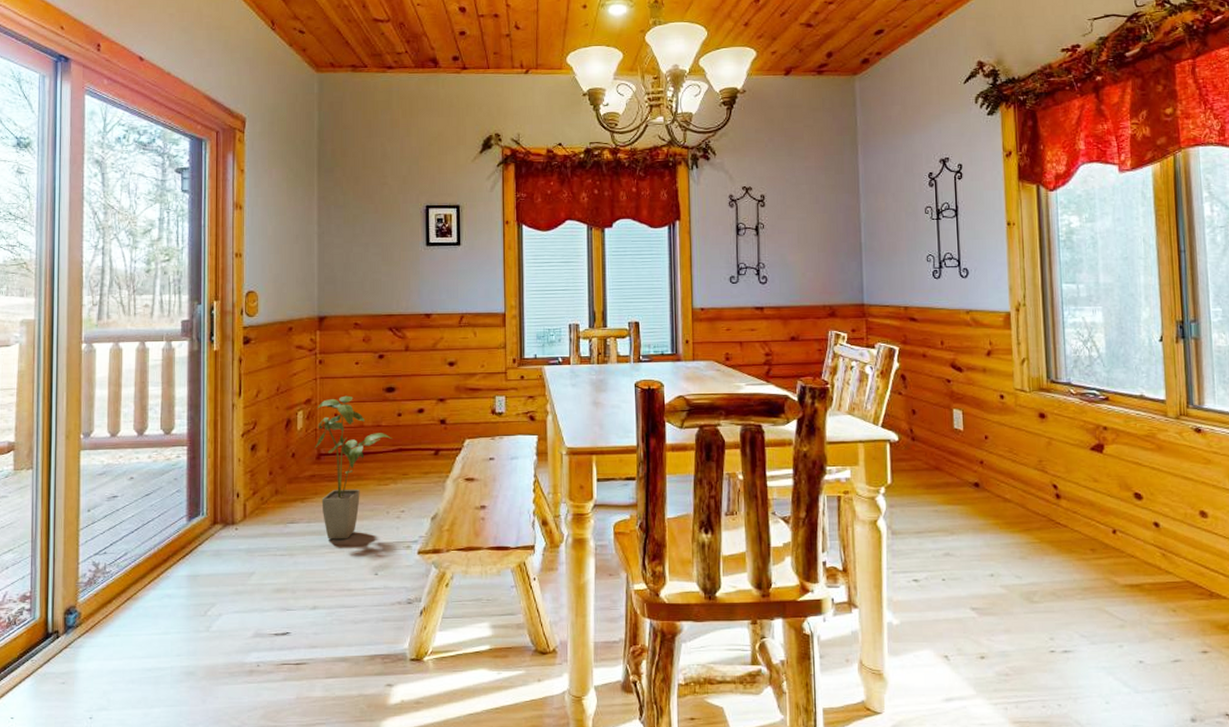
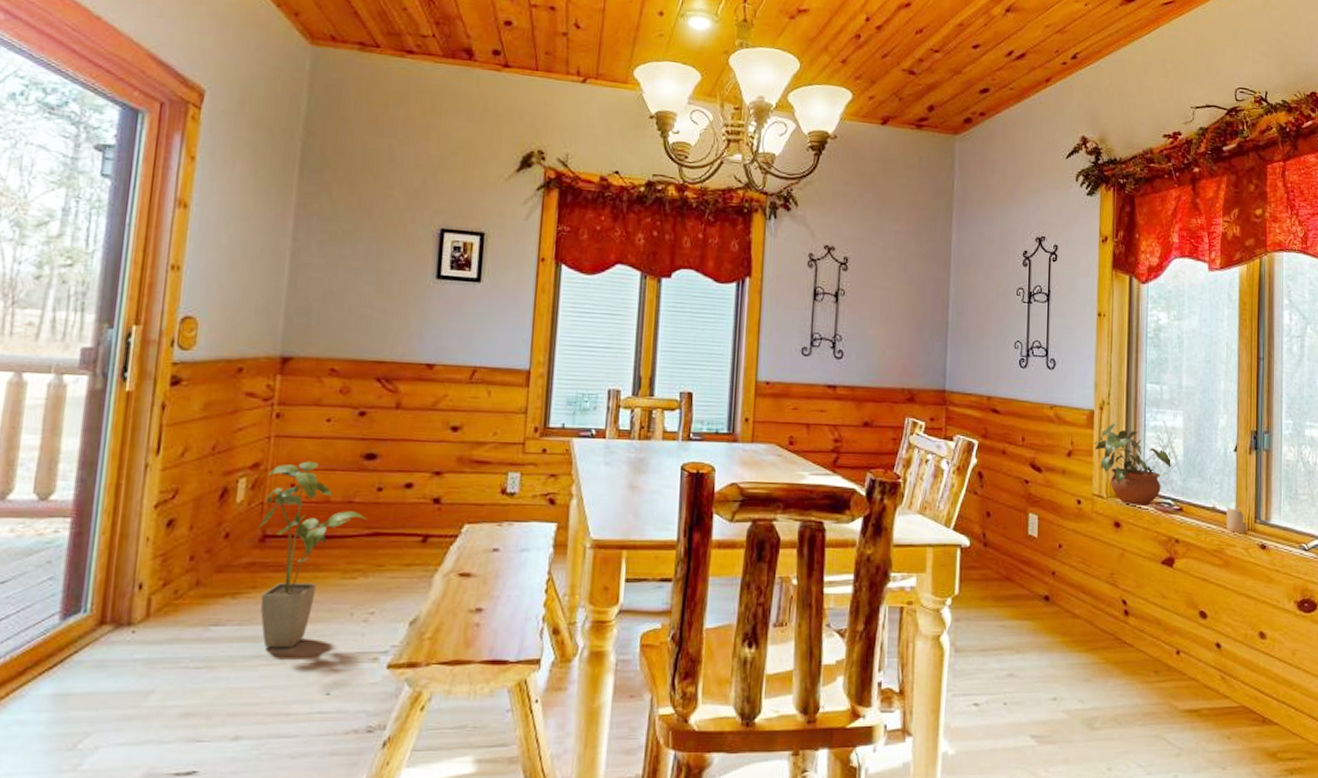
potted plant: none [1012,321,1095,397] -> present [1093,422,1173,506]
candle: none [1155,387,1180,418] -> present [1226,499,1248,533]

